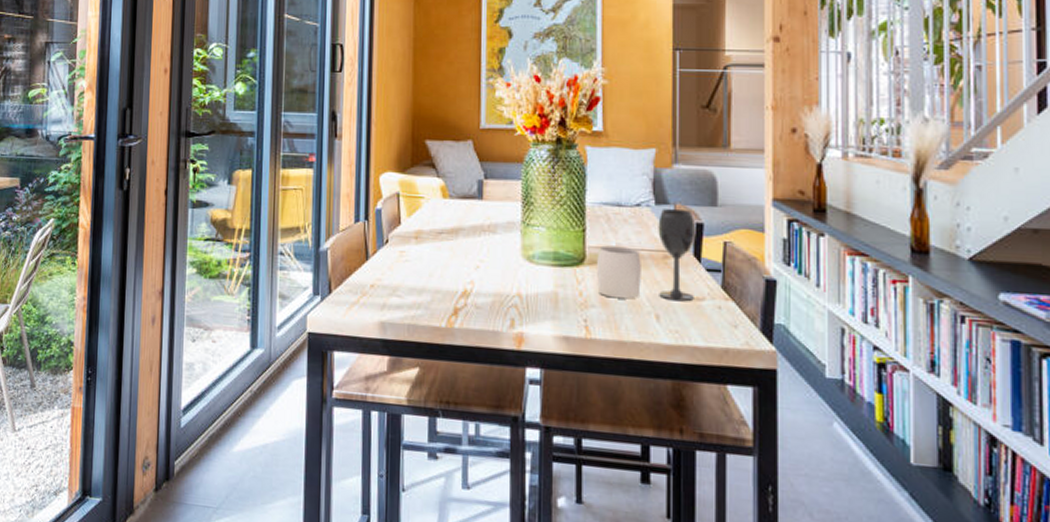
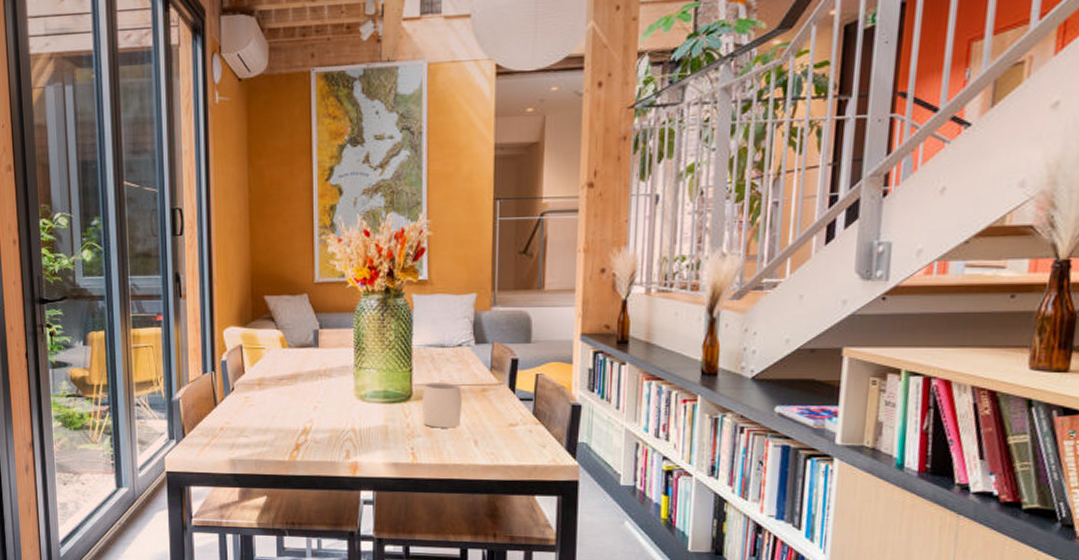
wine glass: present [658,208,696,302] -> none [477,346,512,428]

